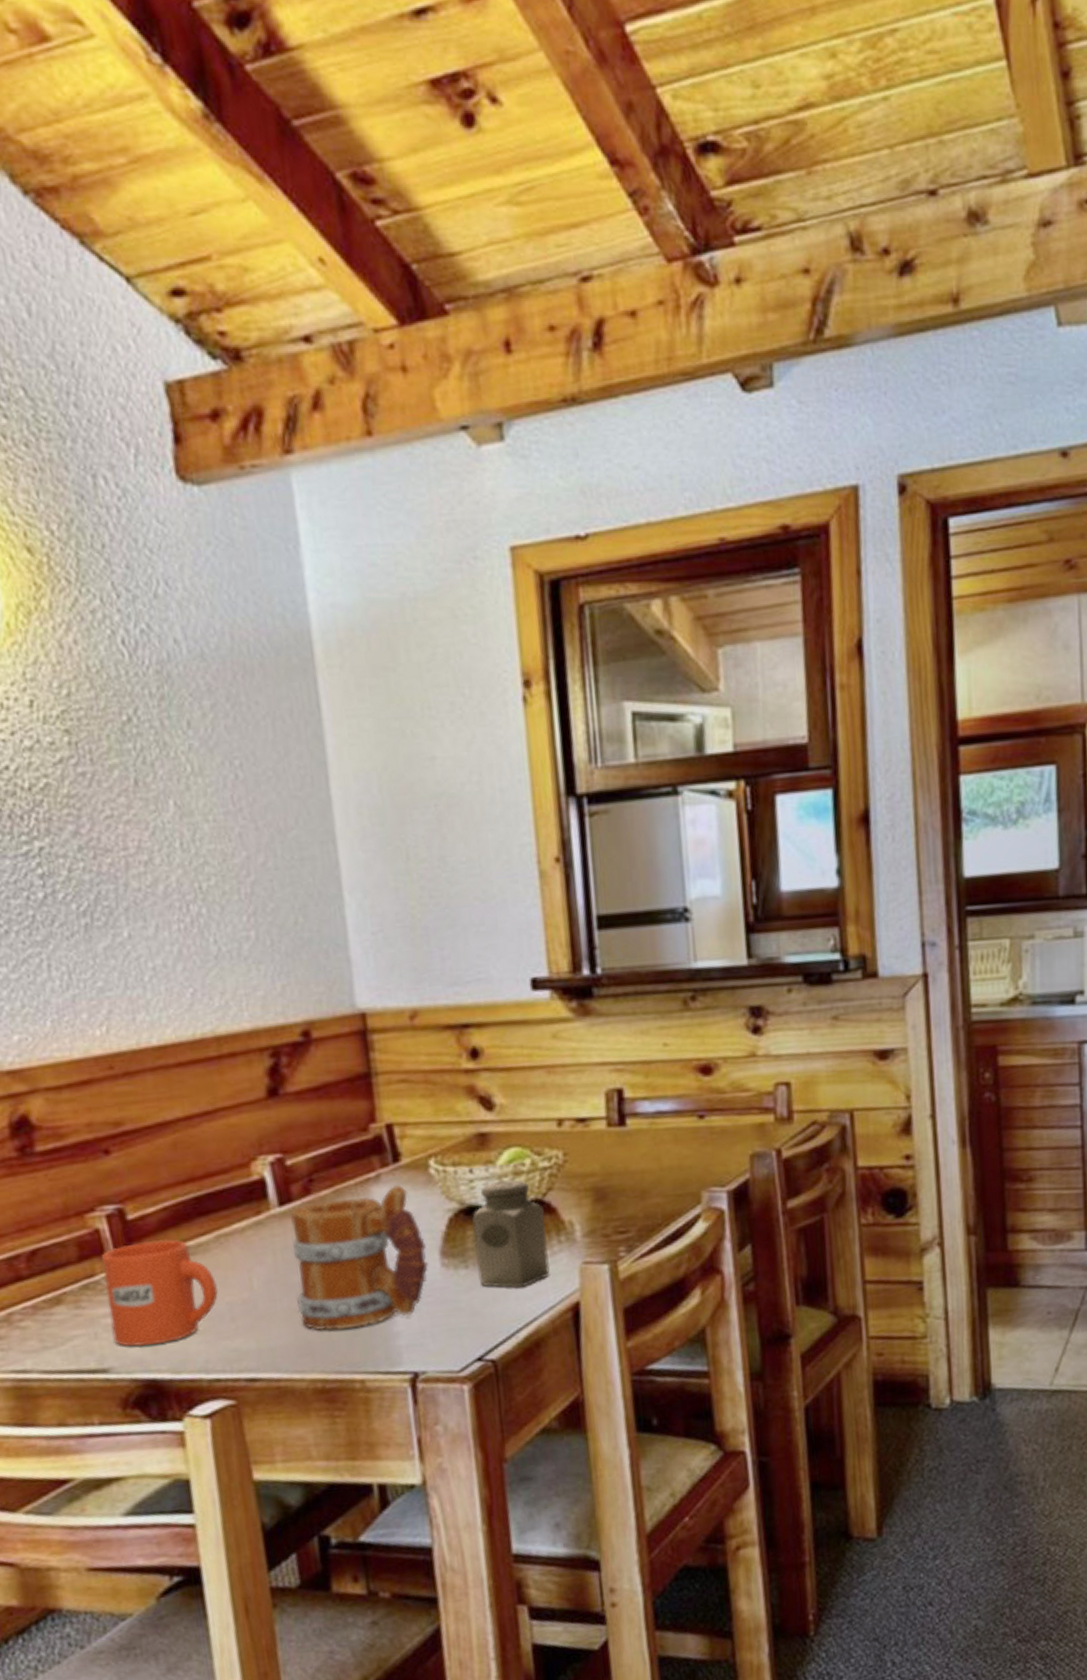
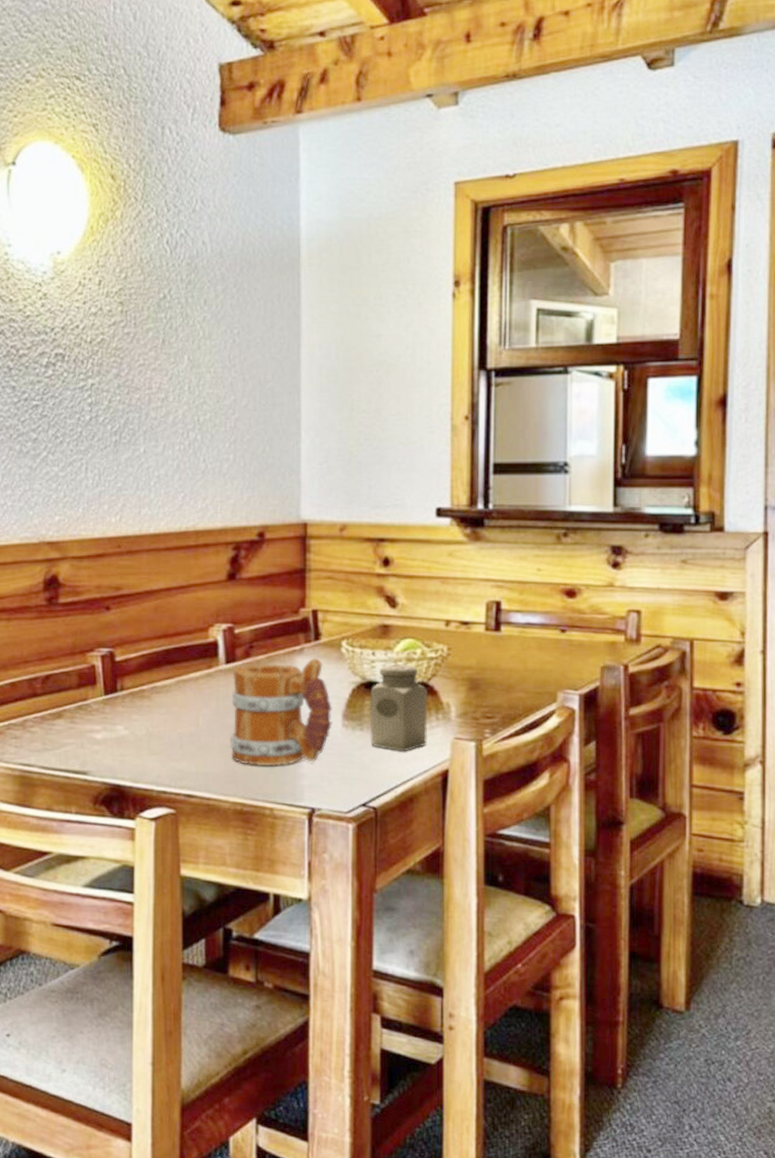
mug: present [101,1239,219,1347] -> none [93,679,174,758]

